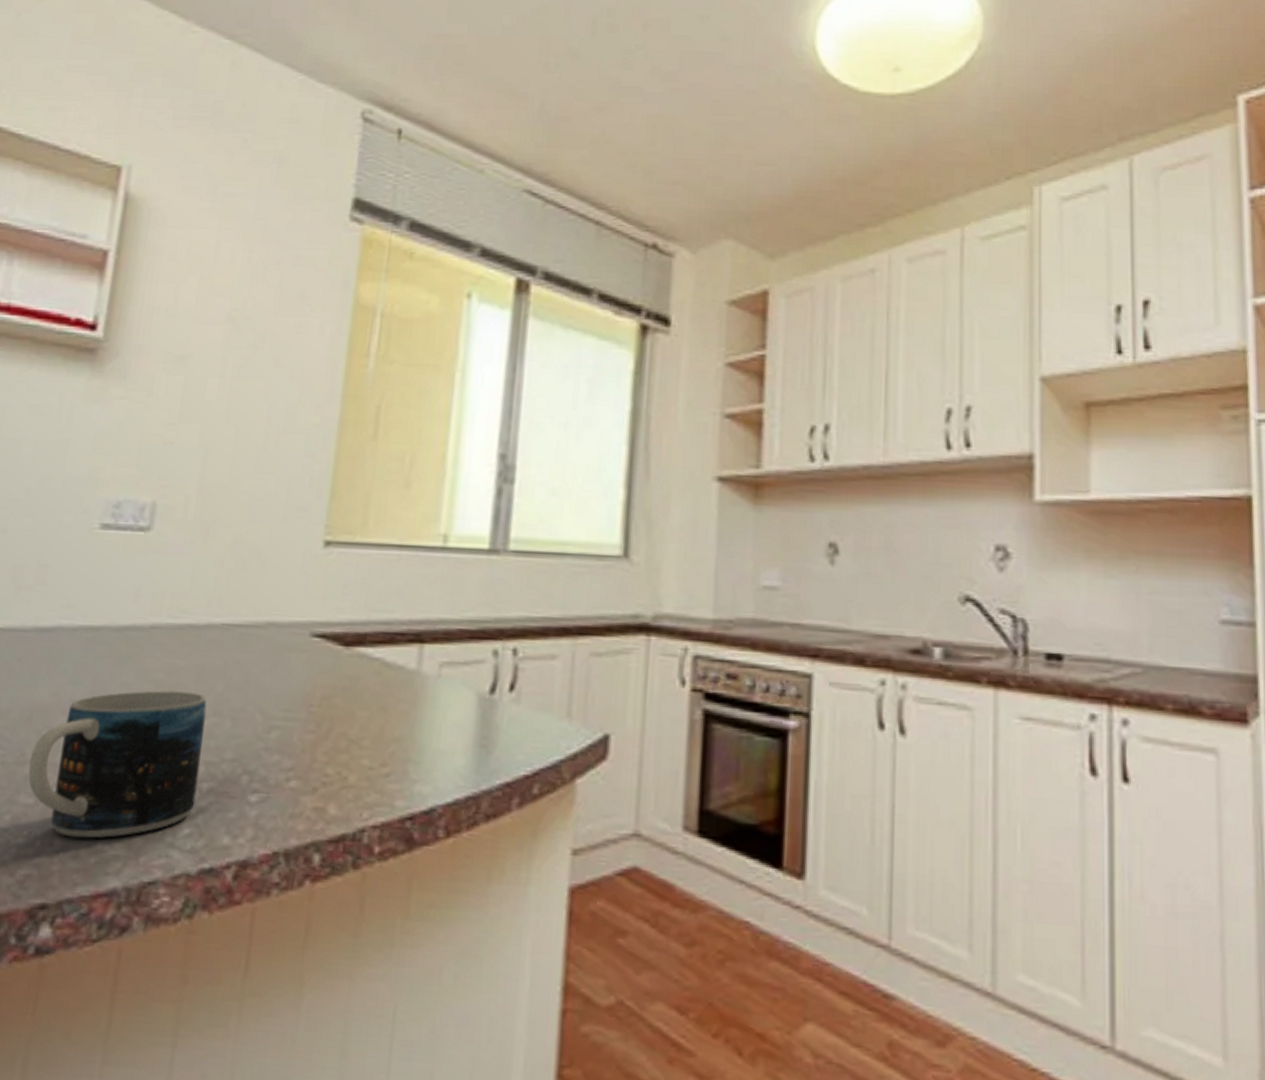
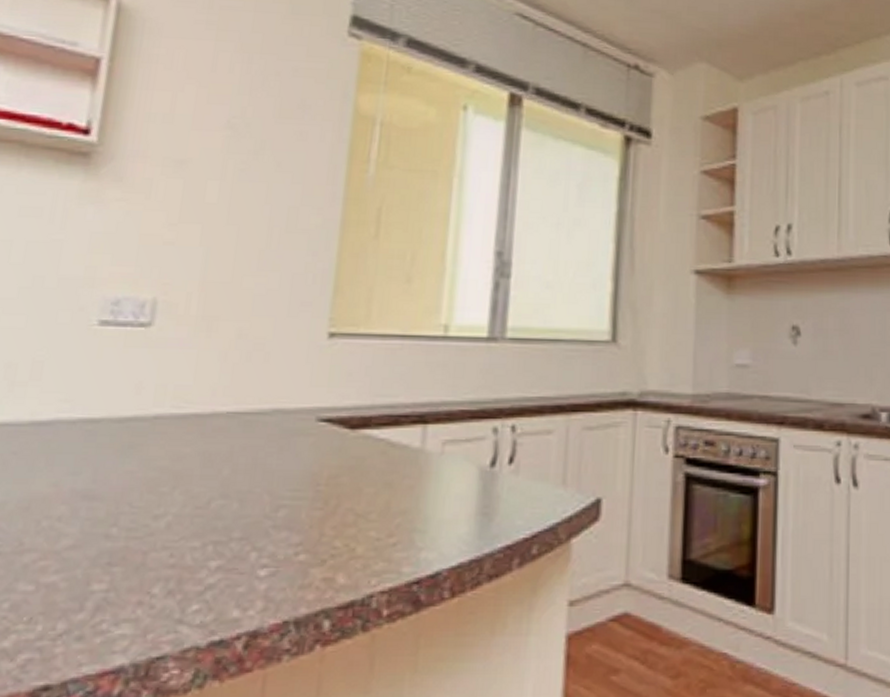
mug: present [28,690,207,839] -> none [27,477,214,621]

